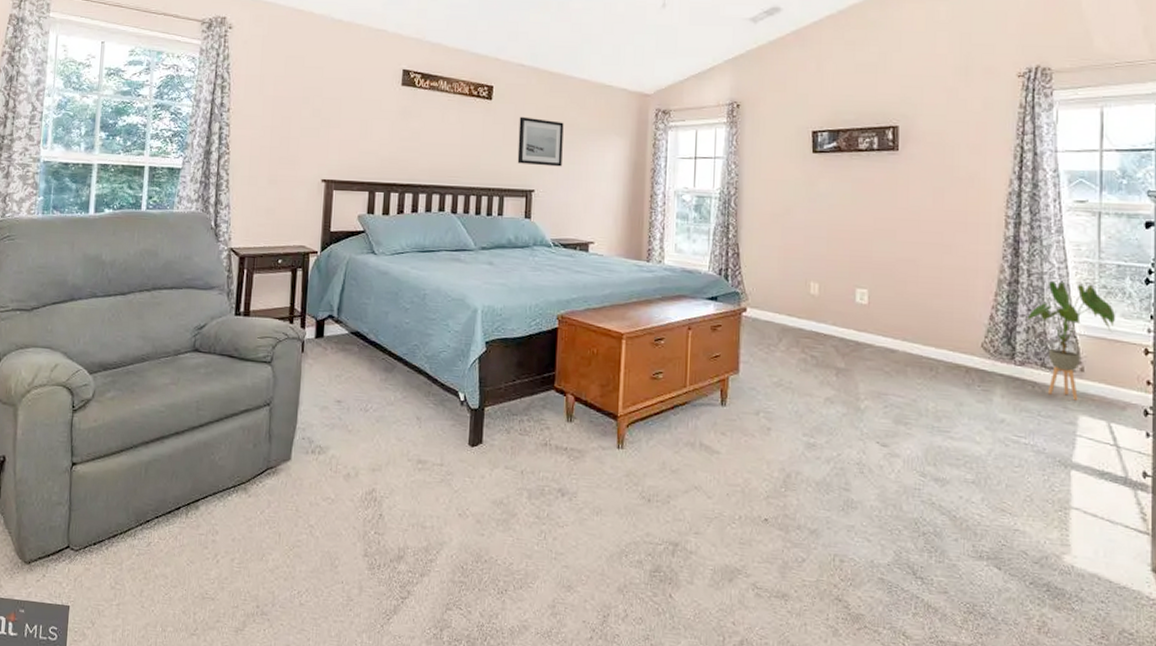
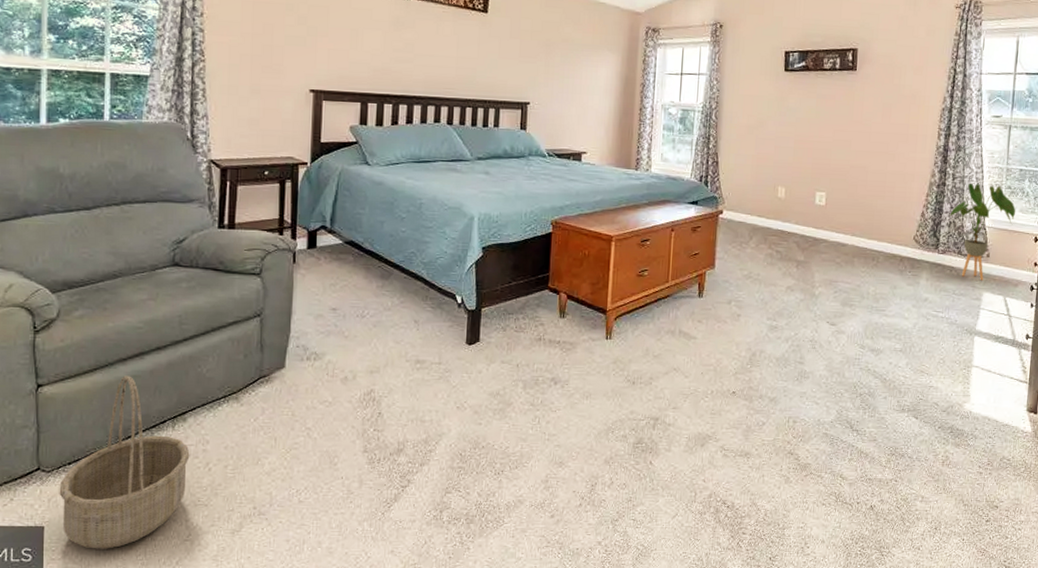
basket: none [84,459,201,636] -> present [59,376,190,549]
wall art: present [517,116,564,167] -> none [513,30,559,80]

